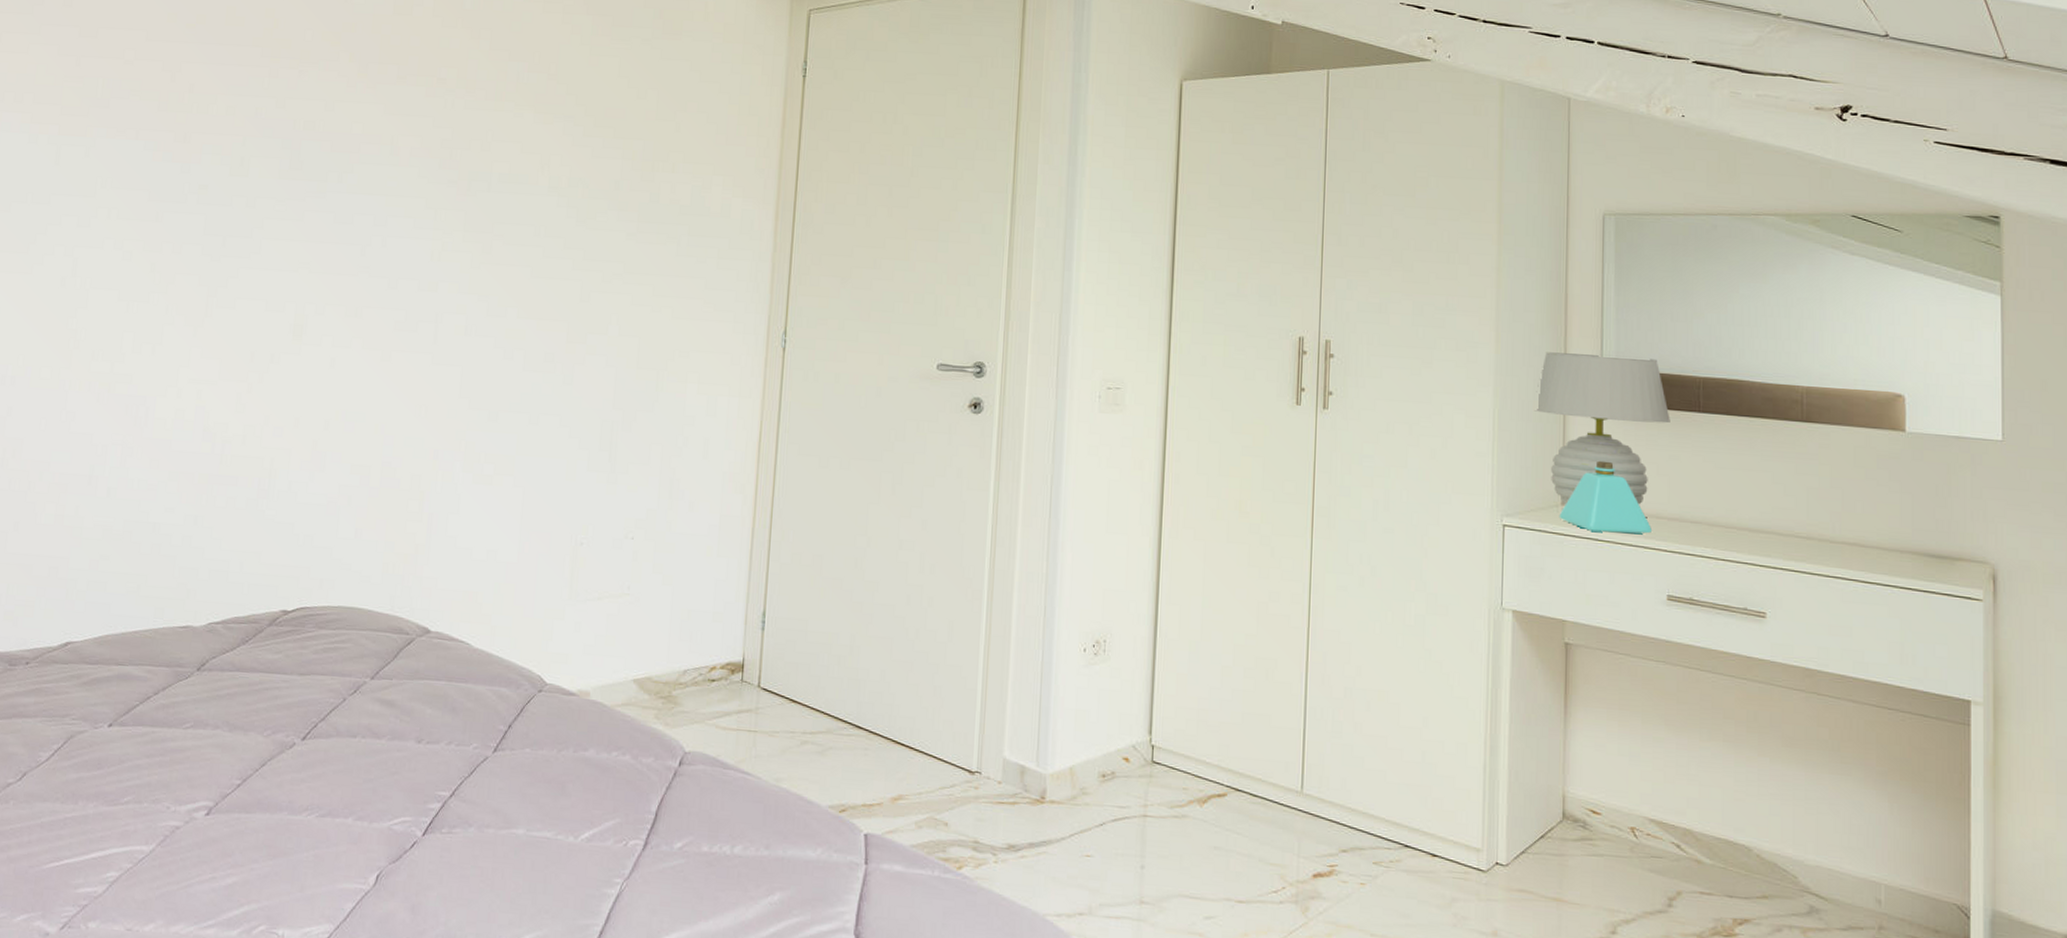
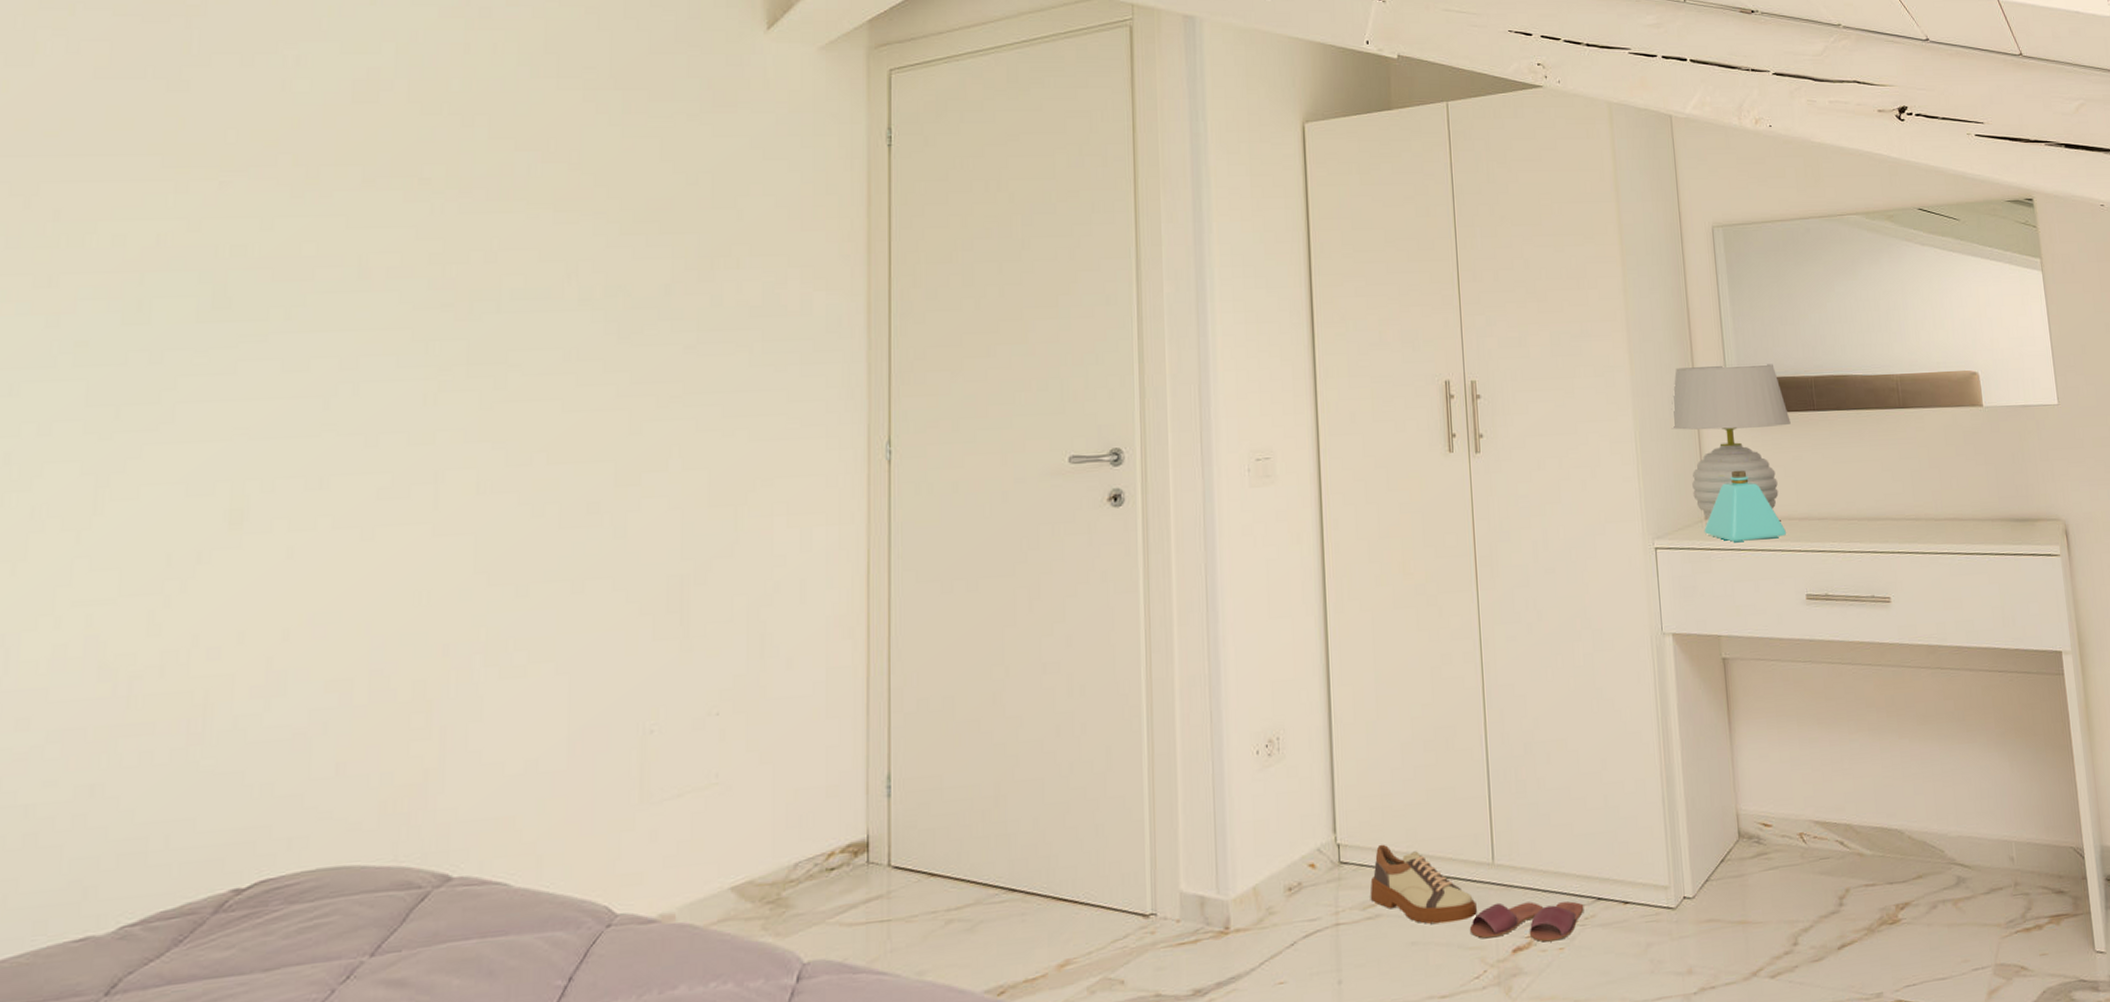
shoe: none [1178,753,1282,838] -> present [1370,844,1478,925]
slippers: none [1272,828,1390,876] -> present [1469,901,1584,942]

